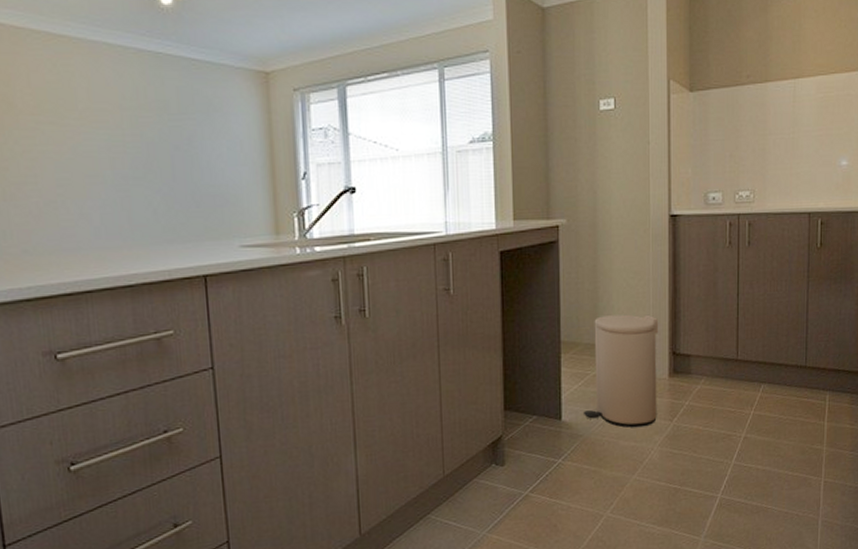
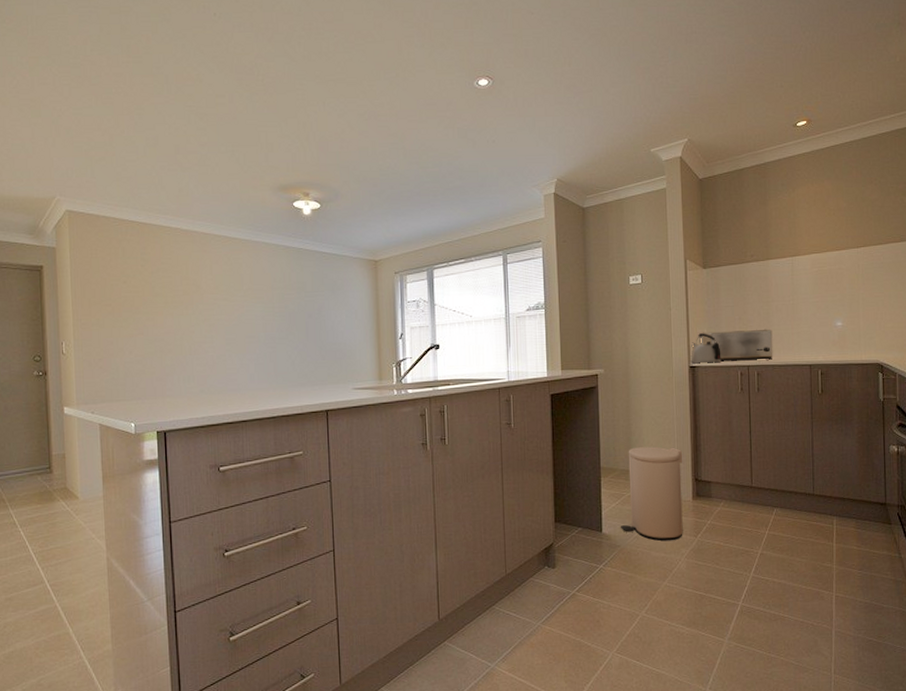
kettle: none [673,174,708,212] -> present [691,333,722,364]
toaster: none [683,169,768,209] -> present [699,330,773,362]

